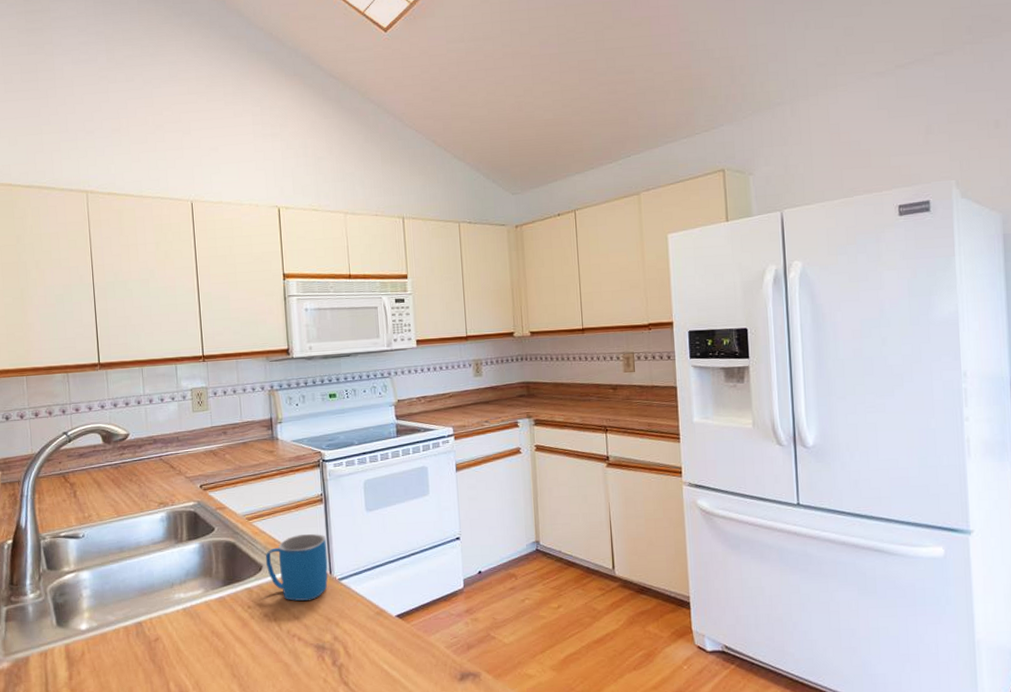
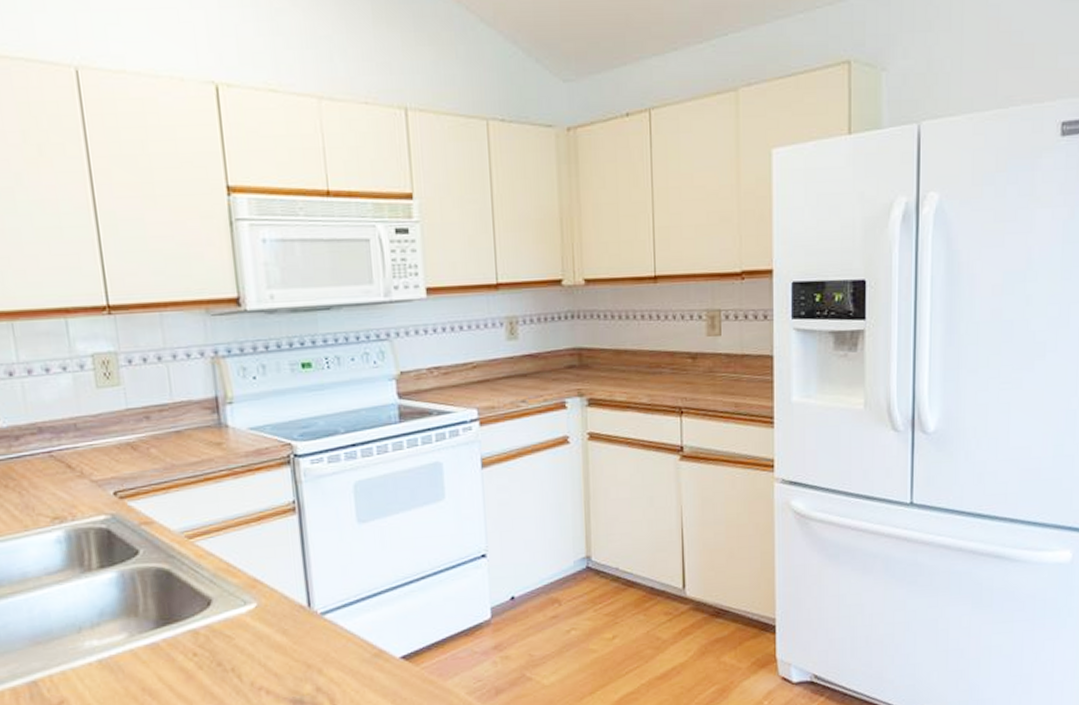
mug: present [265,534,328,601] -> none [215,555,306,644]

